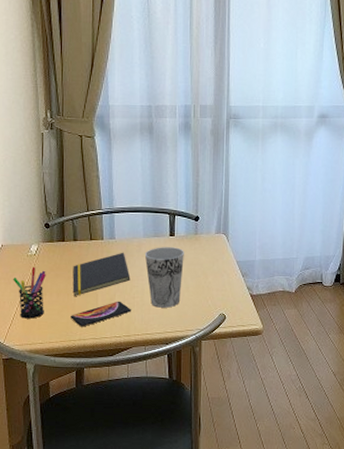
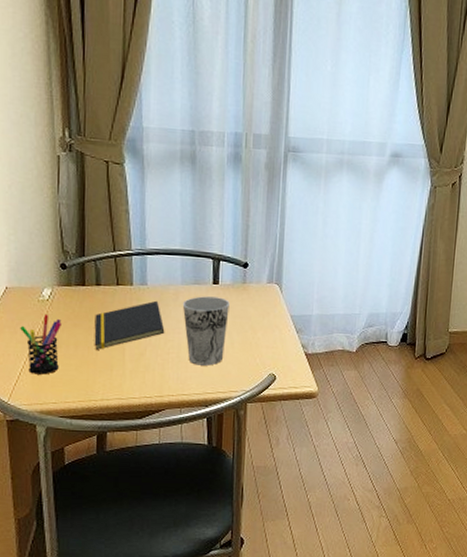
smartphone: present [71,301,131,327] -> none [91,356,165,386]

